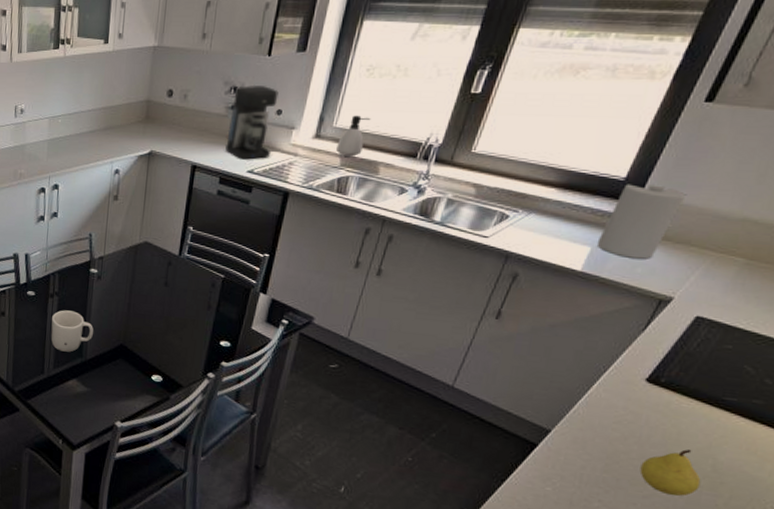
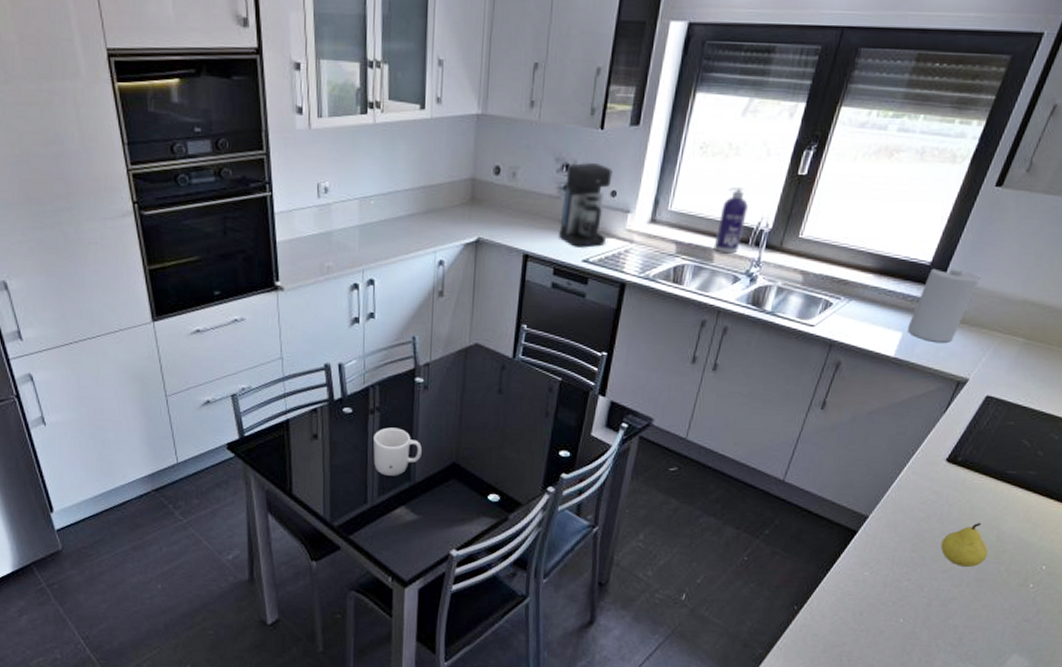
soap dispenser: present [336,115,371,157] -> none [672,198,705,243]
spray bottle: none [379,105,416,167] -> present [713,187,748,254]

